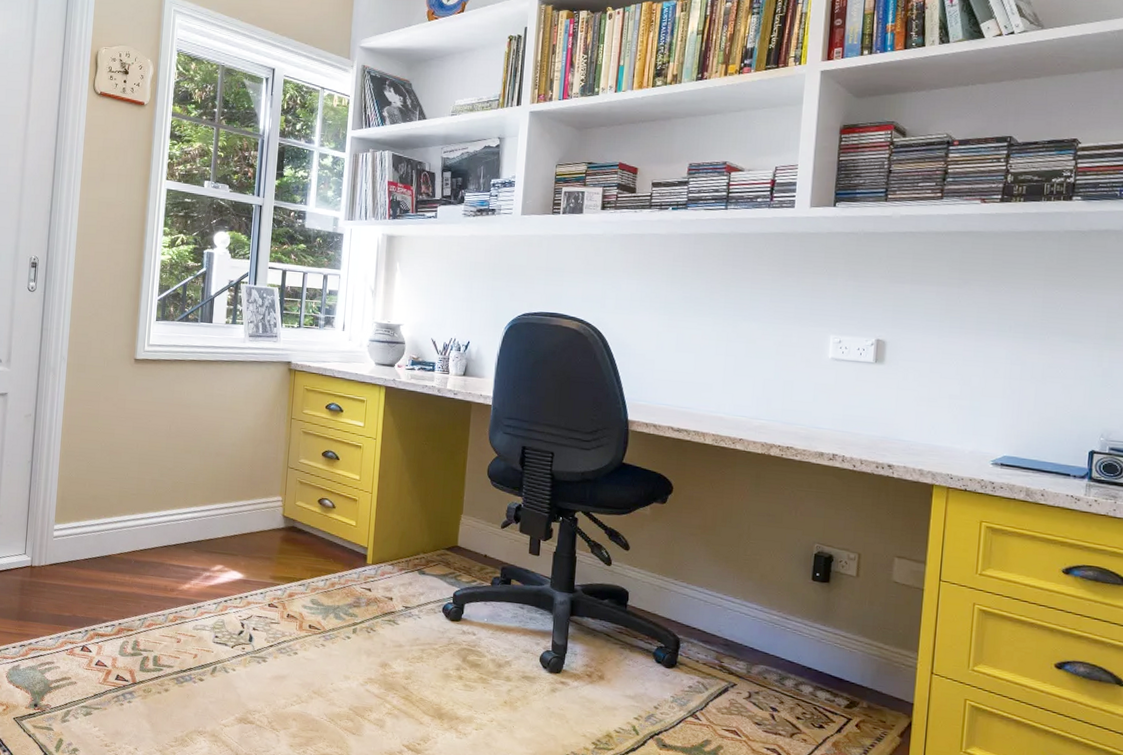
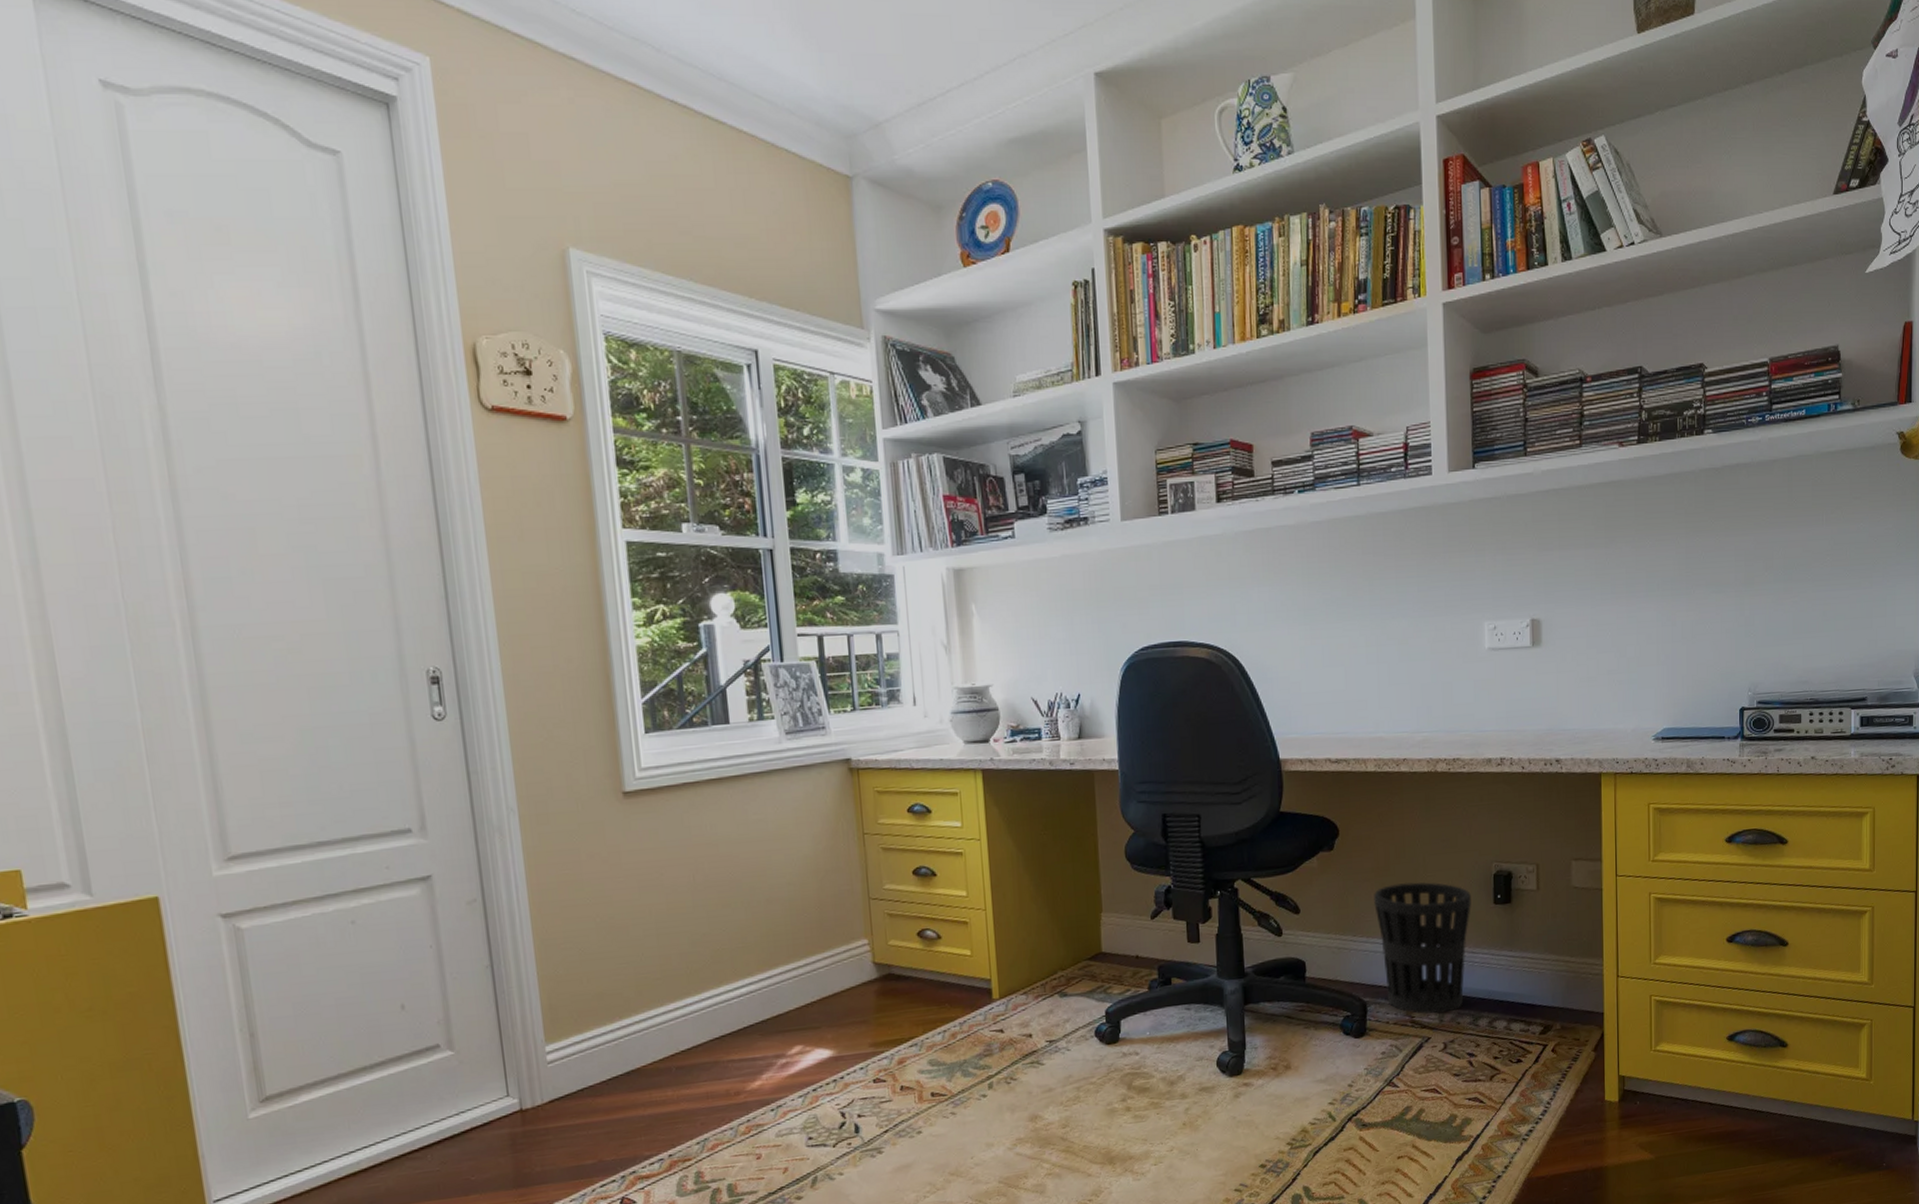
wastebasket: none [697,543,790,666] -> present [1374,882,1471,1015]

